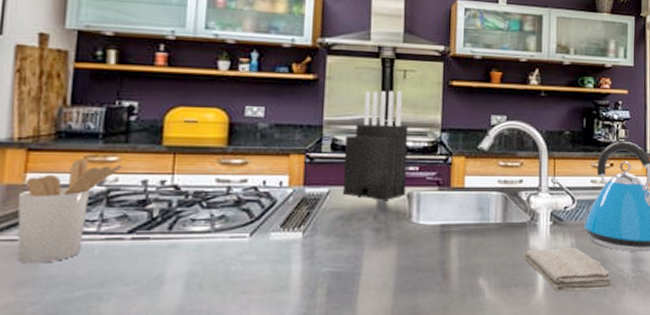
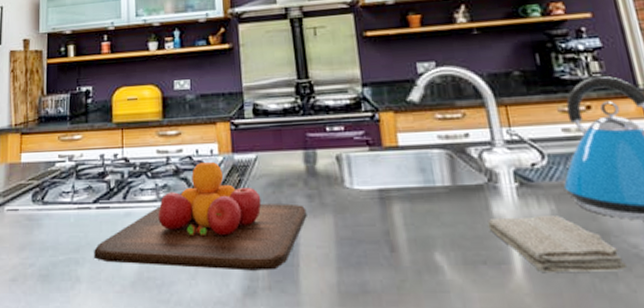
utensil holder: present [17,158,123,264] -> none [17,138,85,230]
chopping board: none [124,194,372,300] -> present [94,162,307,271]
knife block: present [342,90,408,200] -> none [264,48,334,164]

